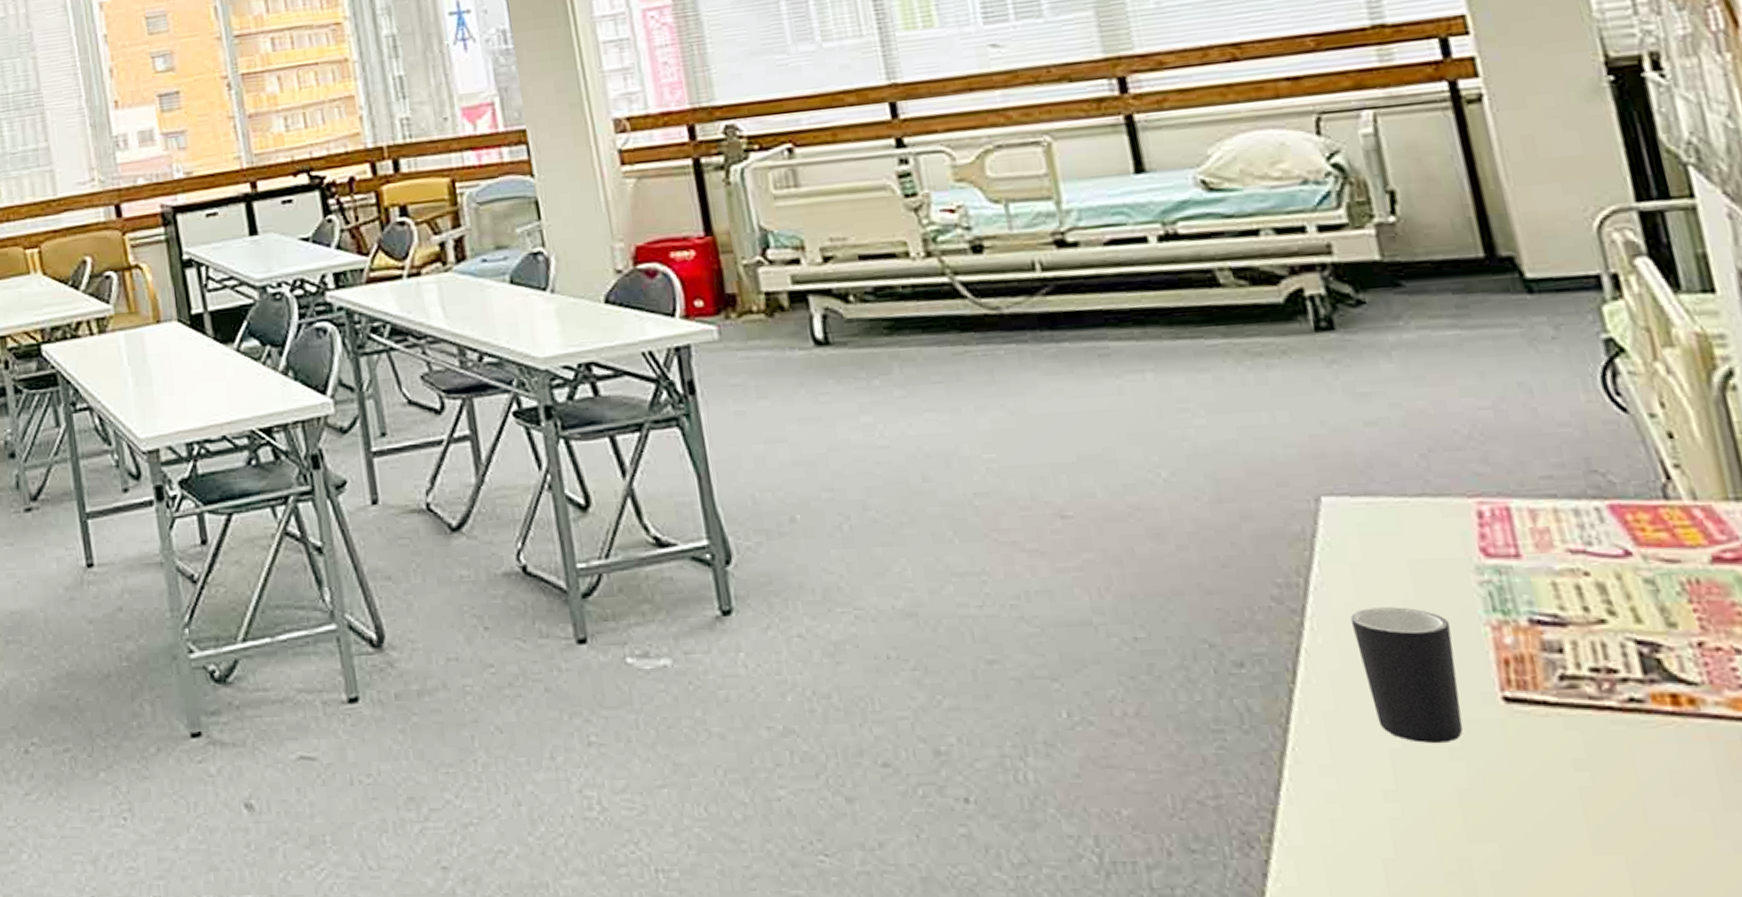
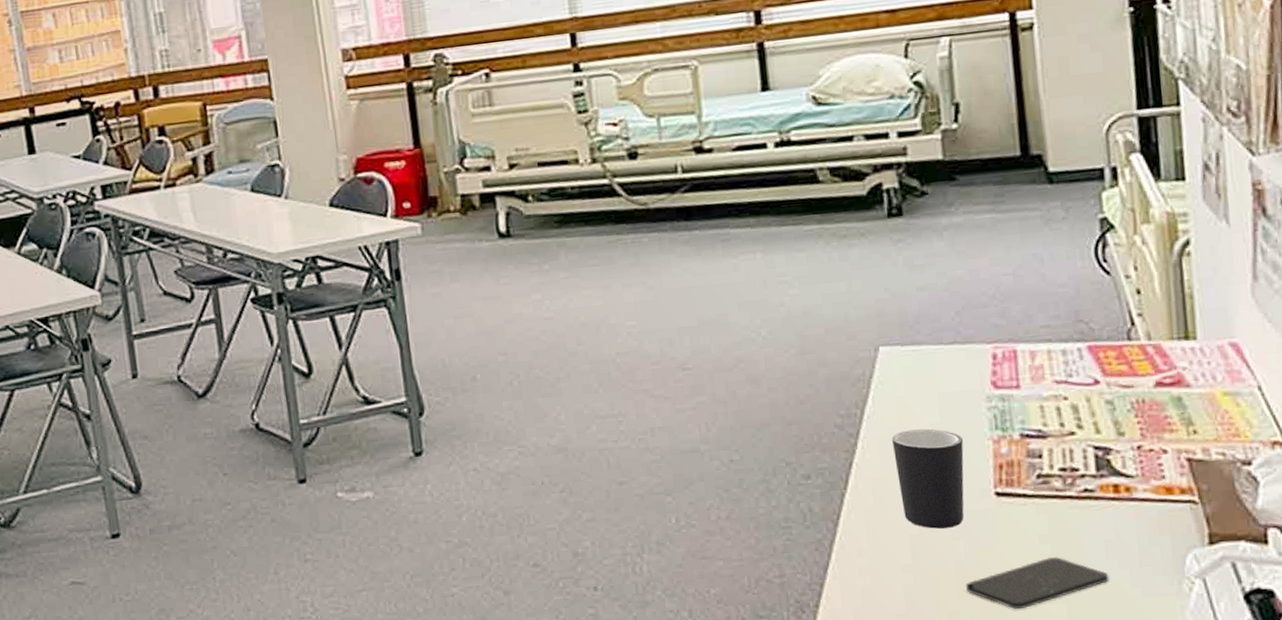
smartphone: none [1476,789,1683,862] -> present [966,556,1110,610]

